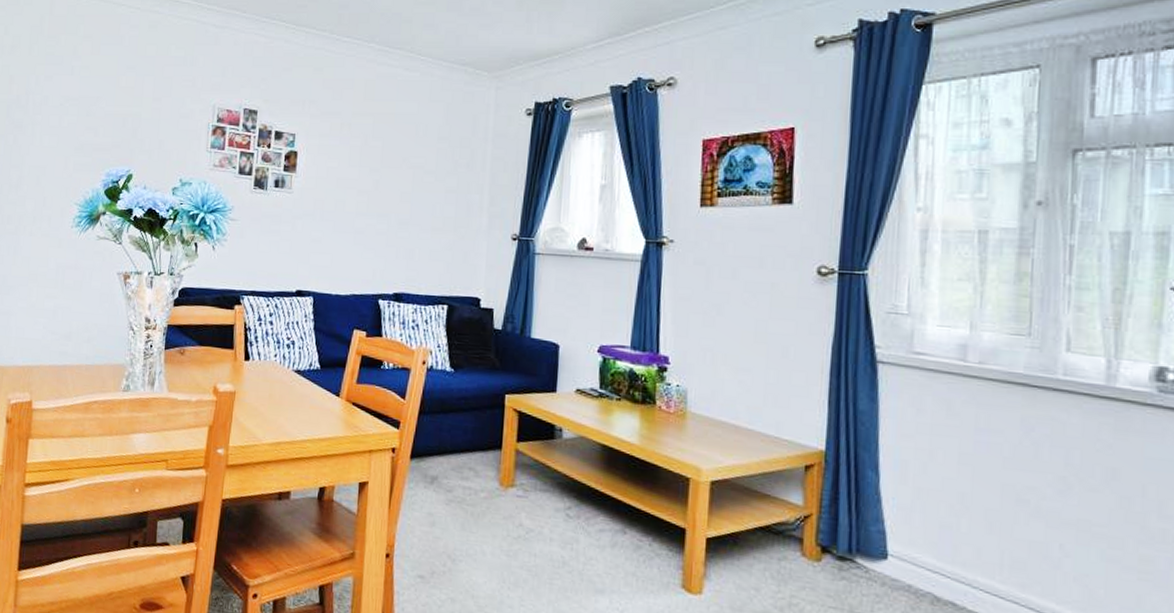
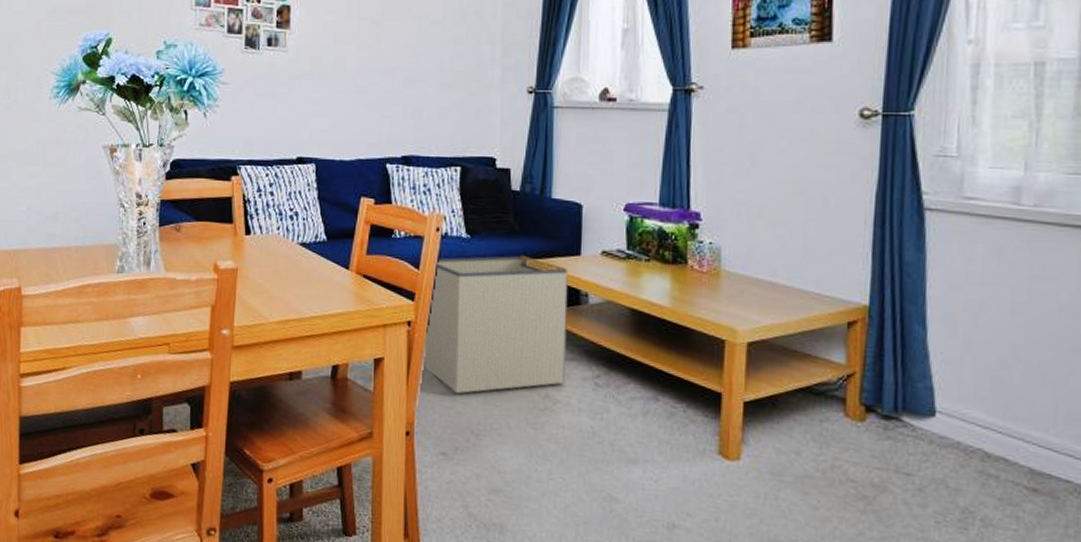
storage bin: none [403,389,544,519] -> present [421,255,569,393]

